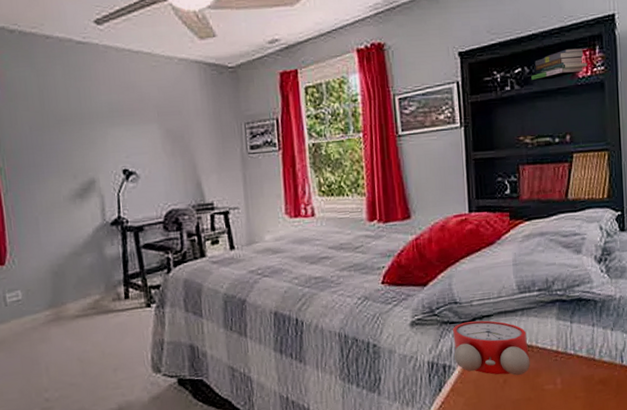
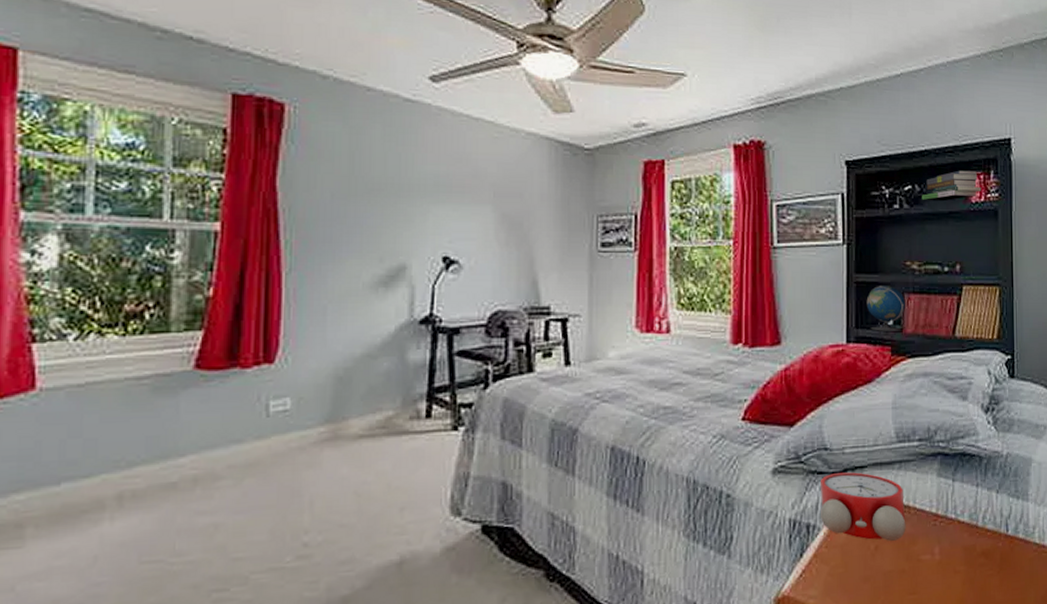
globe: none [484,160,520,201] -> present [866,286,905,333]

